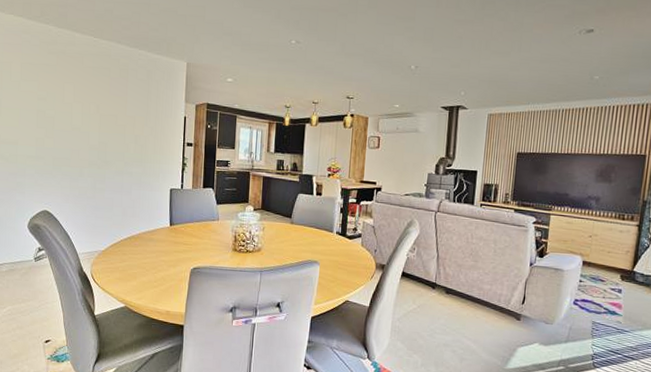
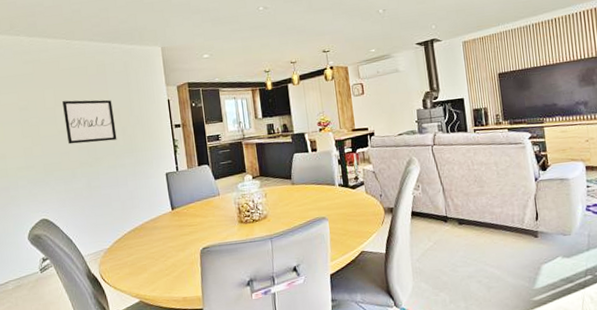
wall art: none [80,99,129,147] -> present [62,100,117,145]

